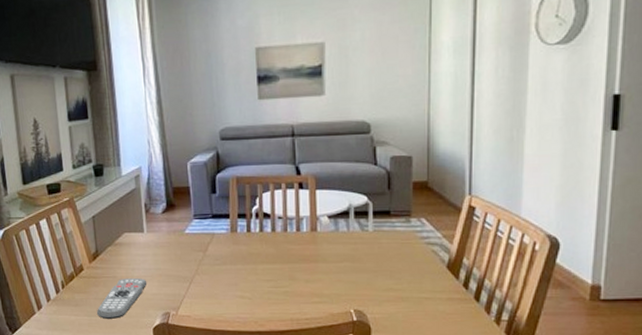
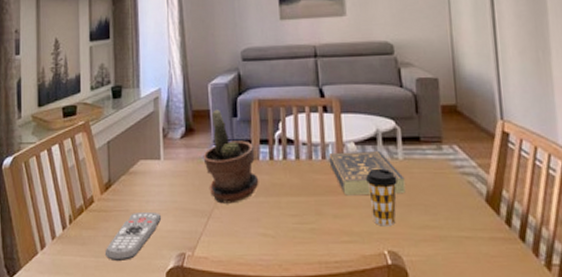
potted plant: none [184,186,237,271] -> present [203,109,259,204]
book: none [303,224,373,263] -> present [329,151,406,196]
coffee cup: none [337,239,366,290] -> present [366,168,397,227]

